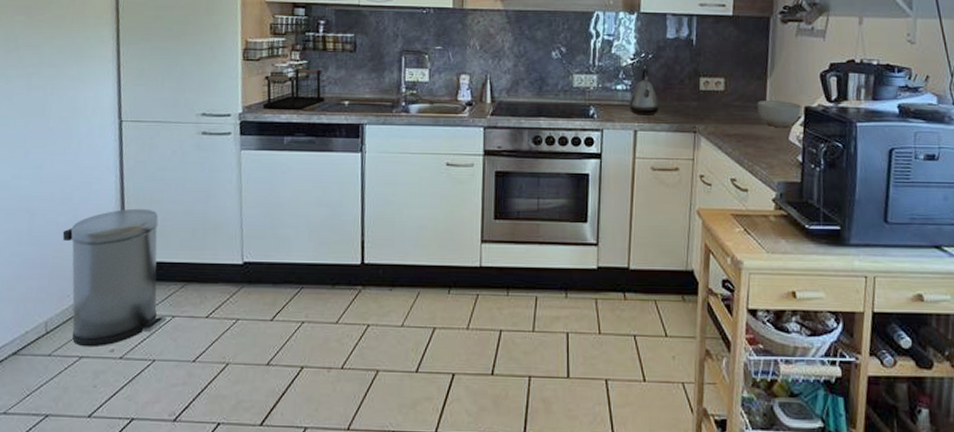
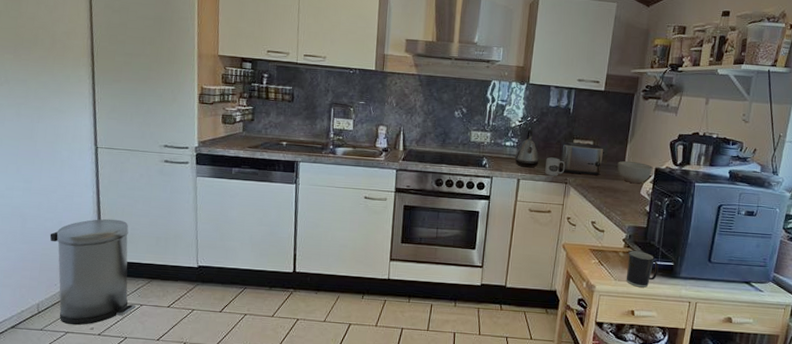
dish rack: present [262,69,326,110] -> none [214,113,267,147]
mug: none [666,101,692,124] -> present [544,157,565,176]
toaster: none [682,80,740,121] -> present [558,141,605,176]
mug: none [780,212,822,260] -> present [626,250,659,288]

